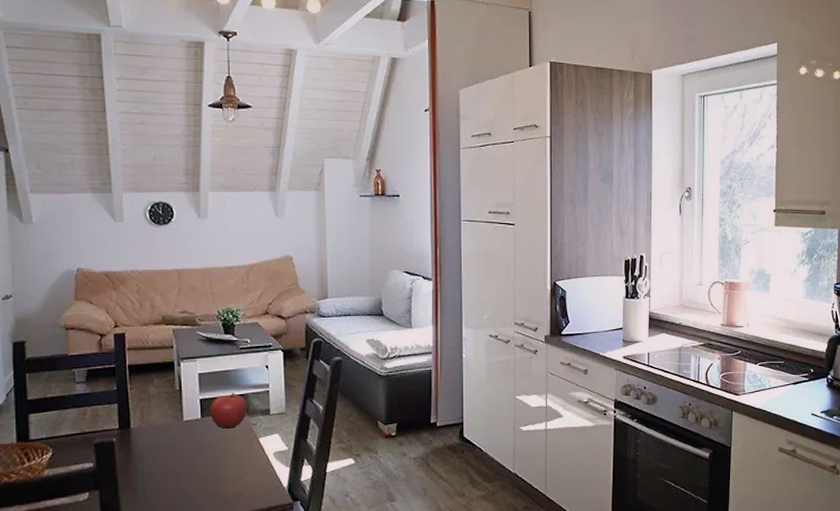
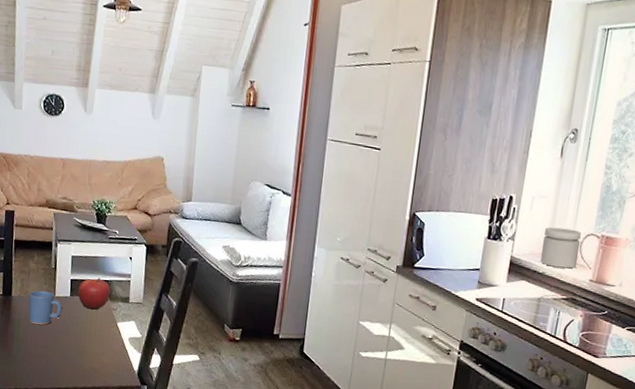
mug: none [152,416,193,456] -> present [28,290,62,326]
jar: none [675,279,708,317] -> present [540,227,581,269]

